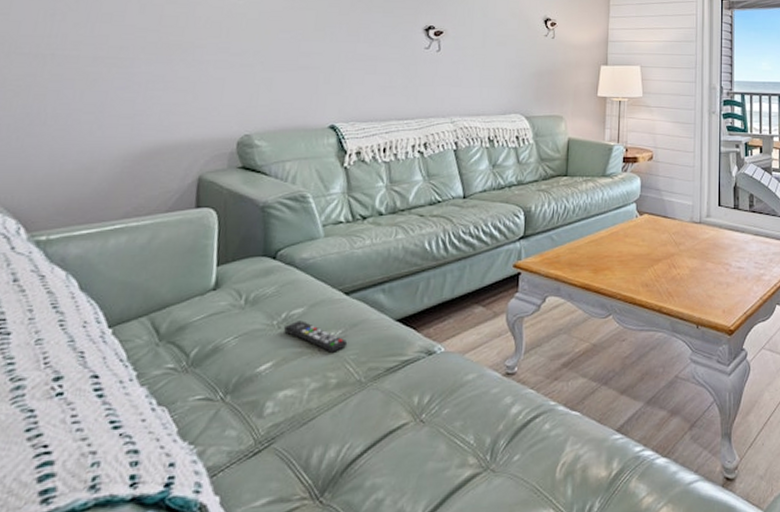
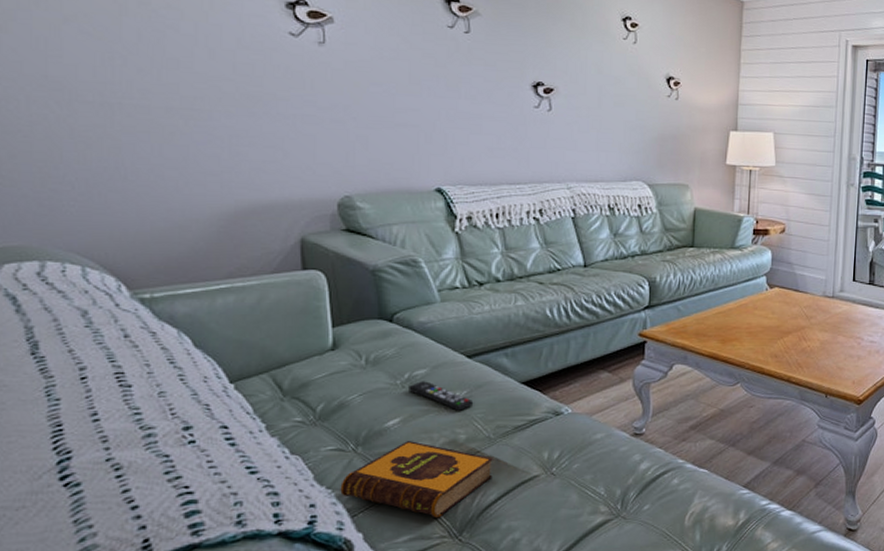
hardback book: none [202,387,362,477] -> present [340,441,493,518]

